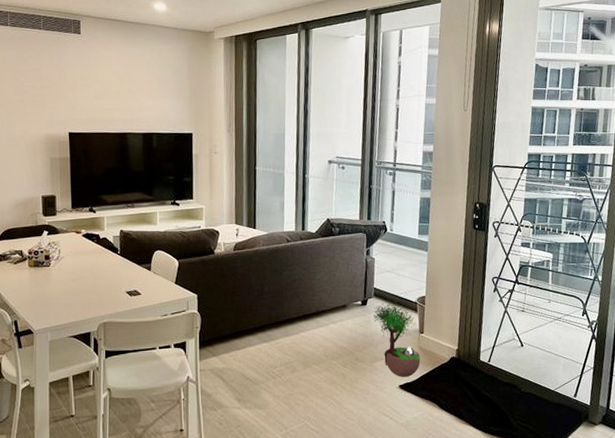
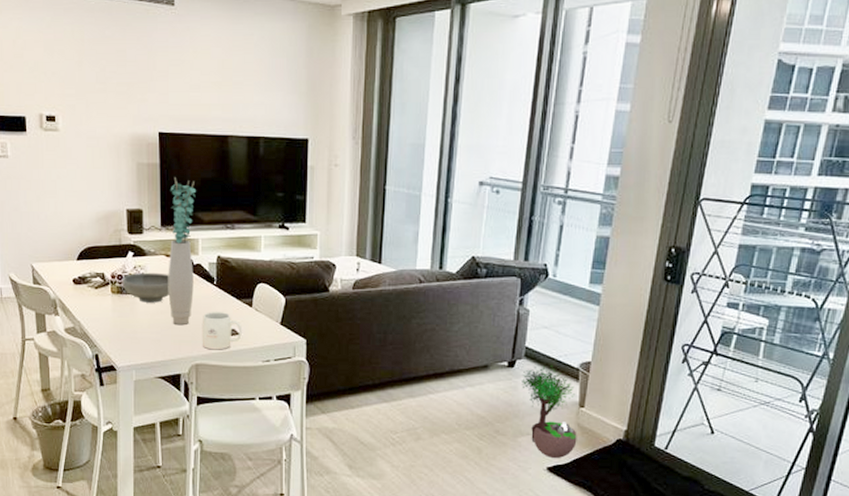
bowl: none [39,247,79,273] -> present [123,272,169,303]
vase: none [78,168,101,291] -> present [168,178,196,326]
mug: none [108,276,143,310] -> present [202,312,242,350]

